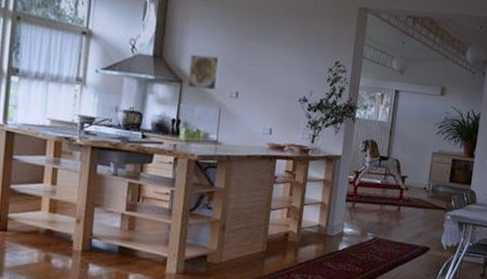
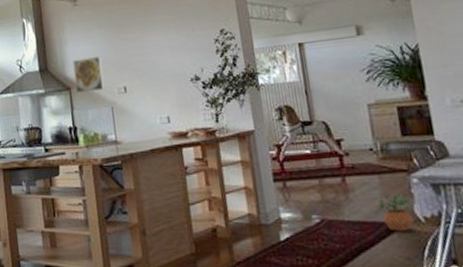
potted plant: none [418,224,441,254] -> present [378,192,414,231]

